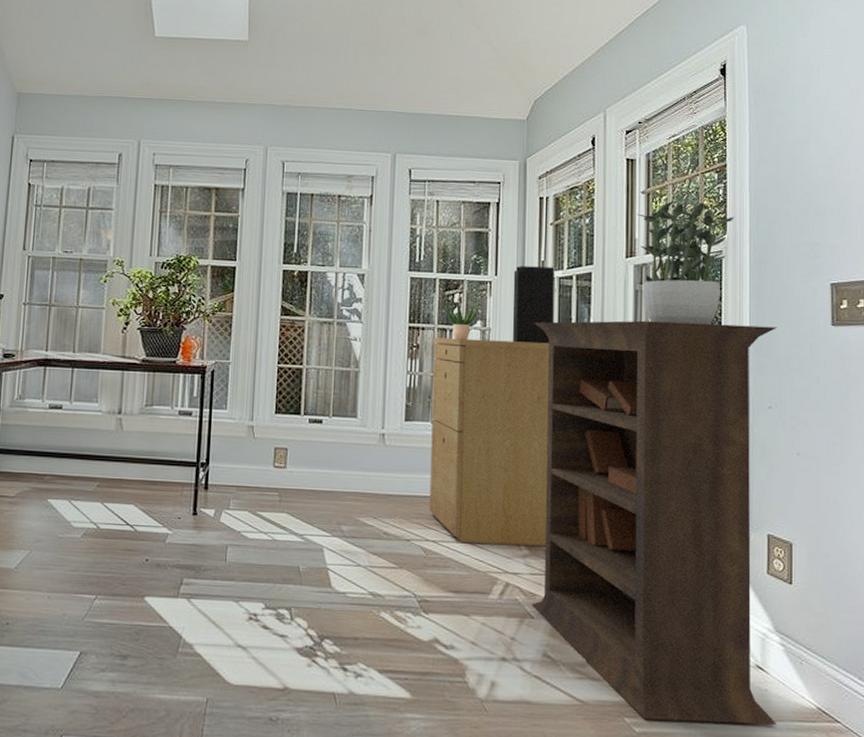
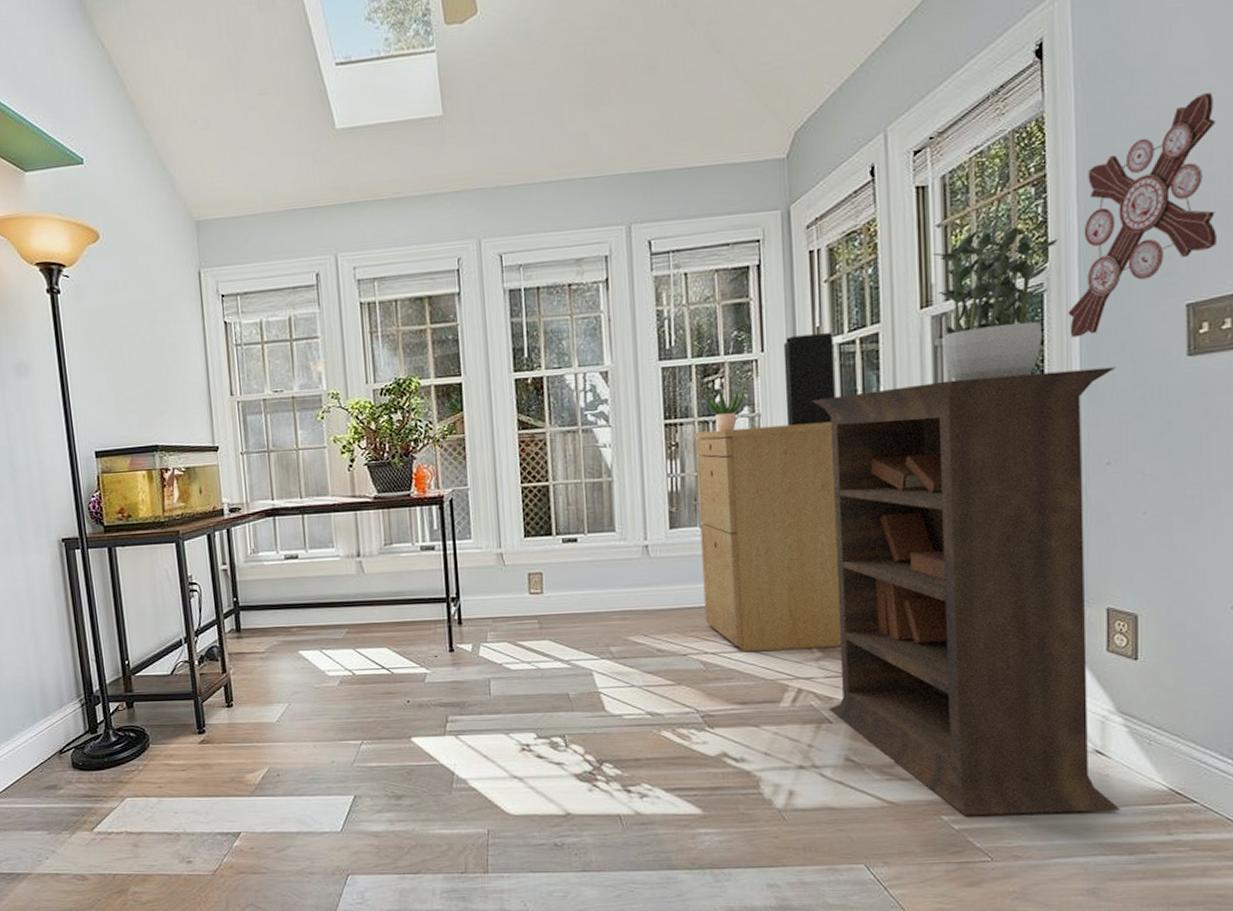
decorative cross: none [741,122,853,299] -> present [1068,93,1217,338]

